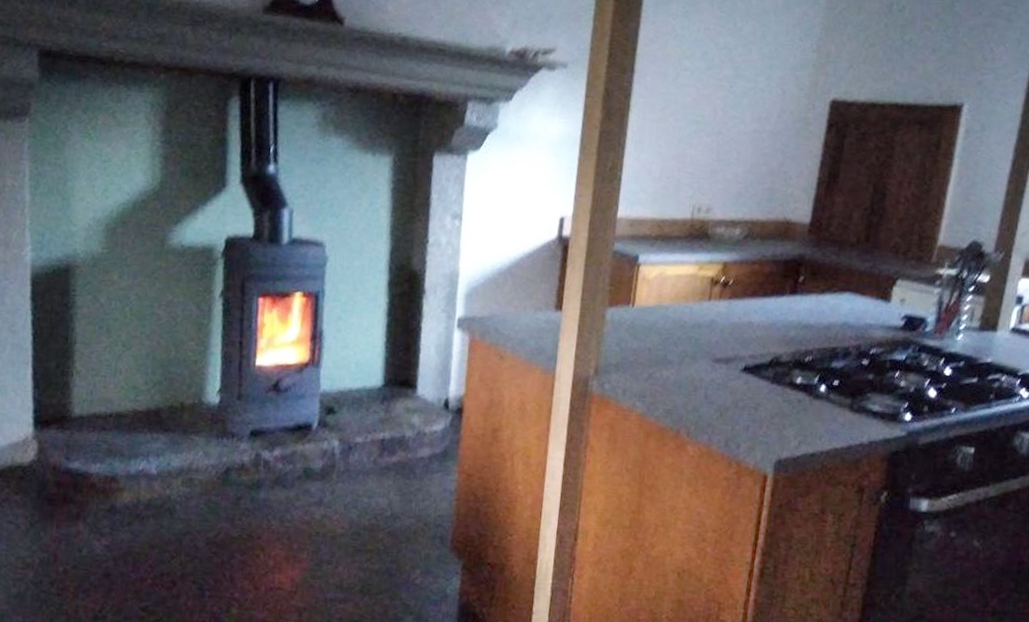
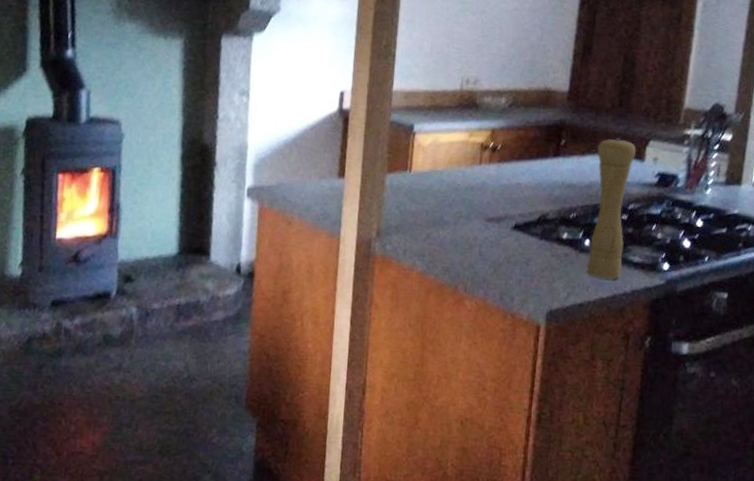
pepper mill: none [820,275,882,429] -> present [586,138,636,280]

